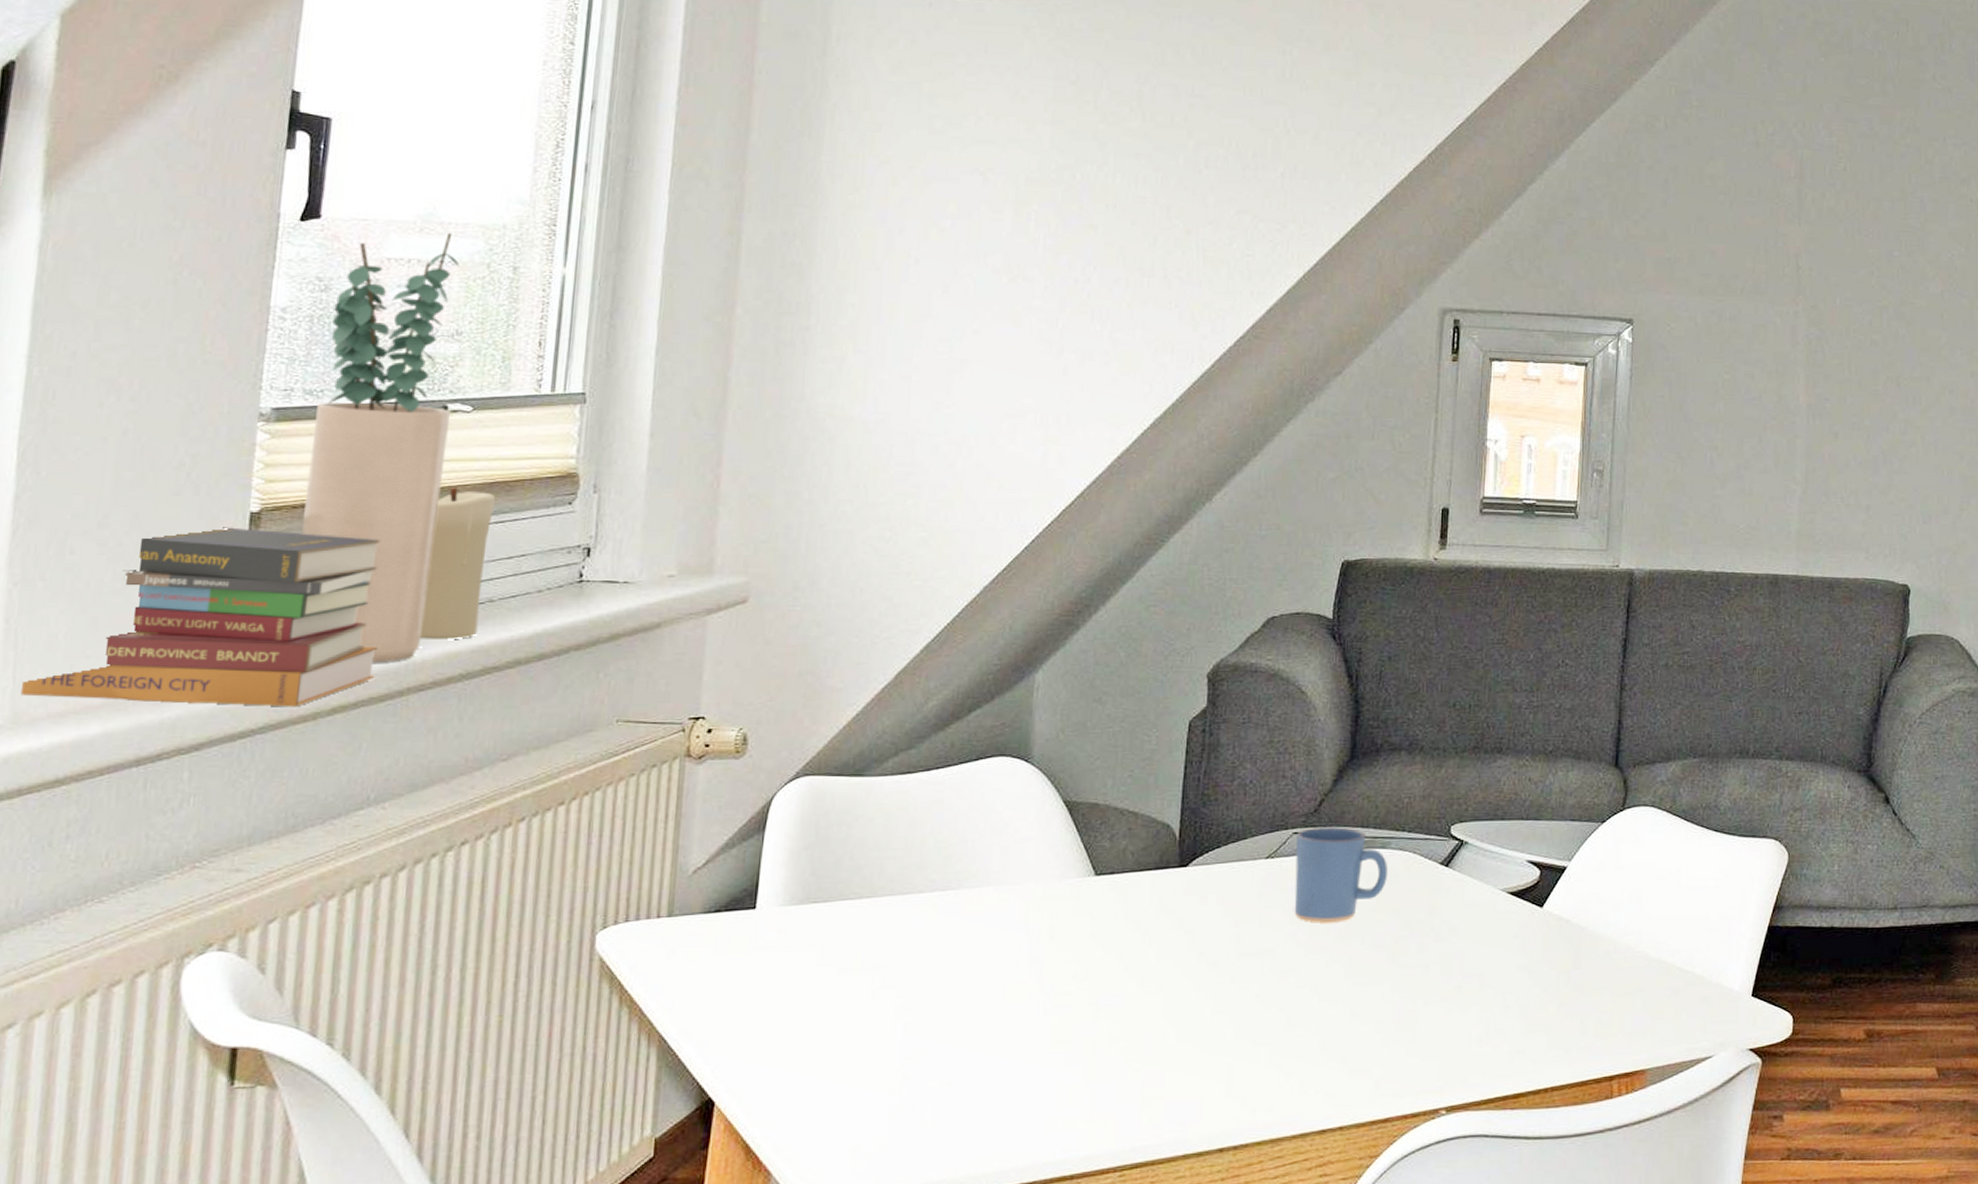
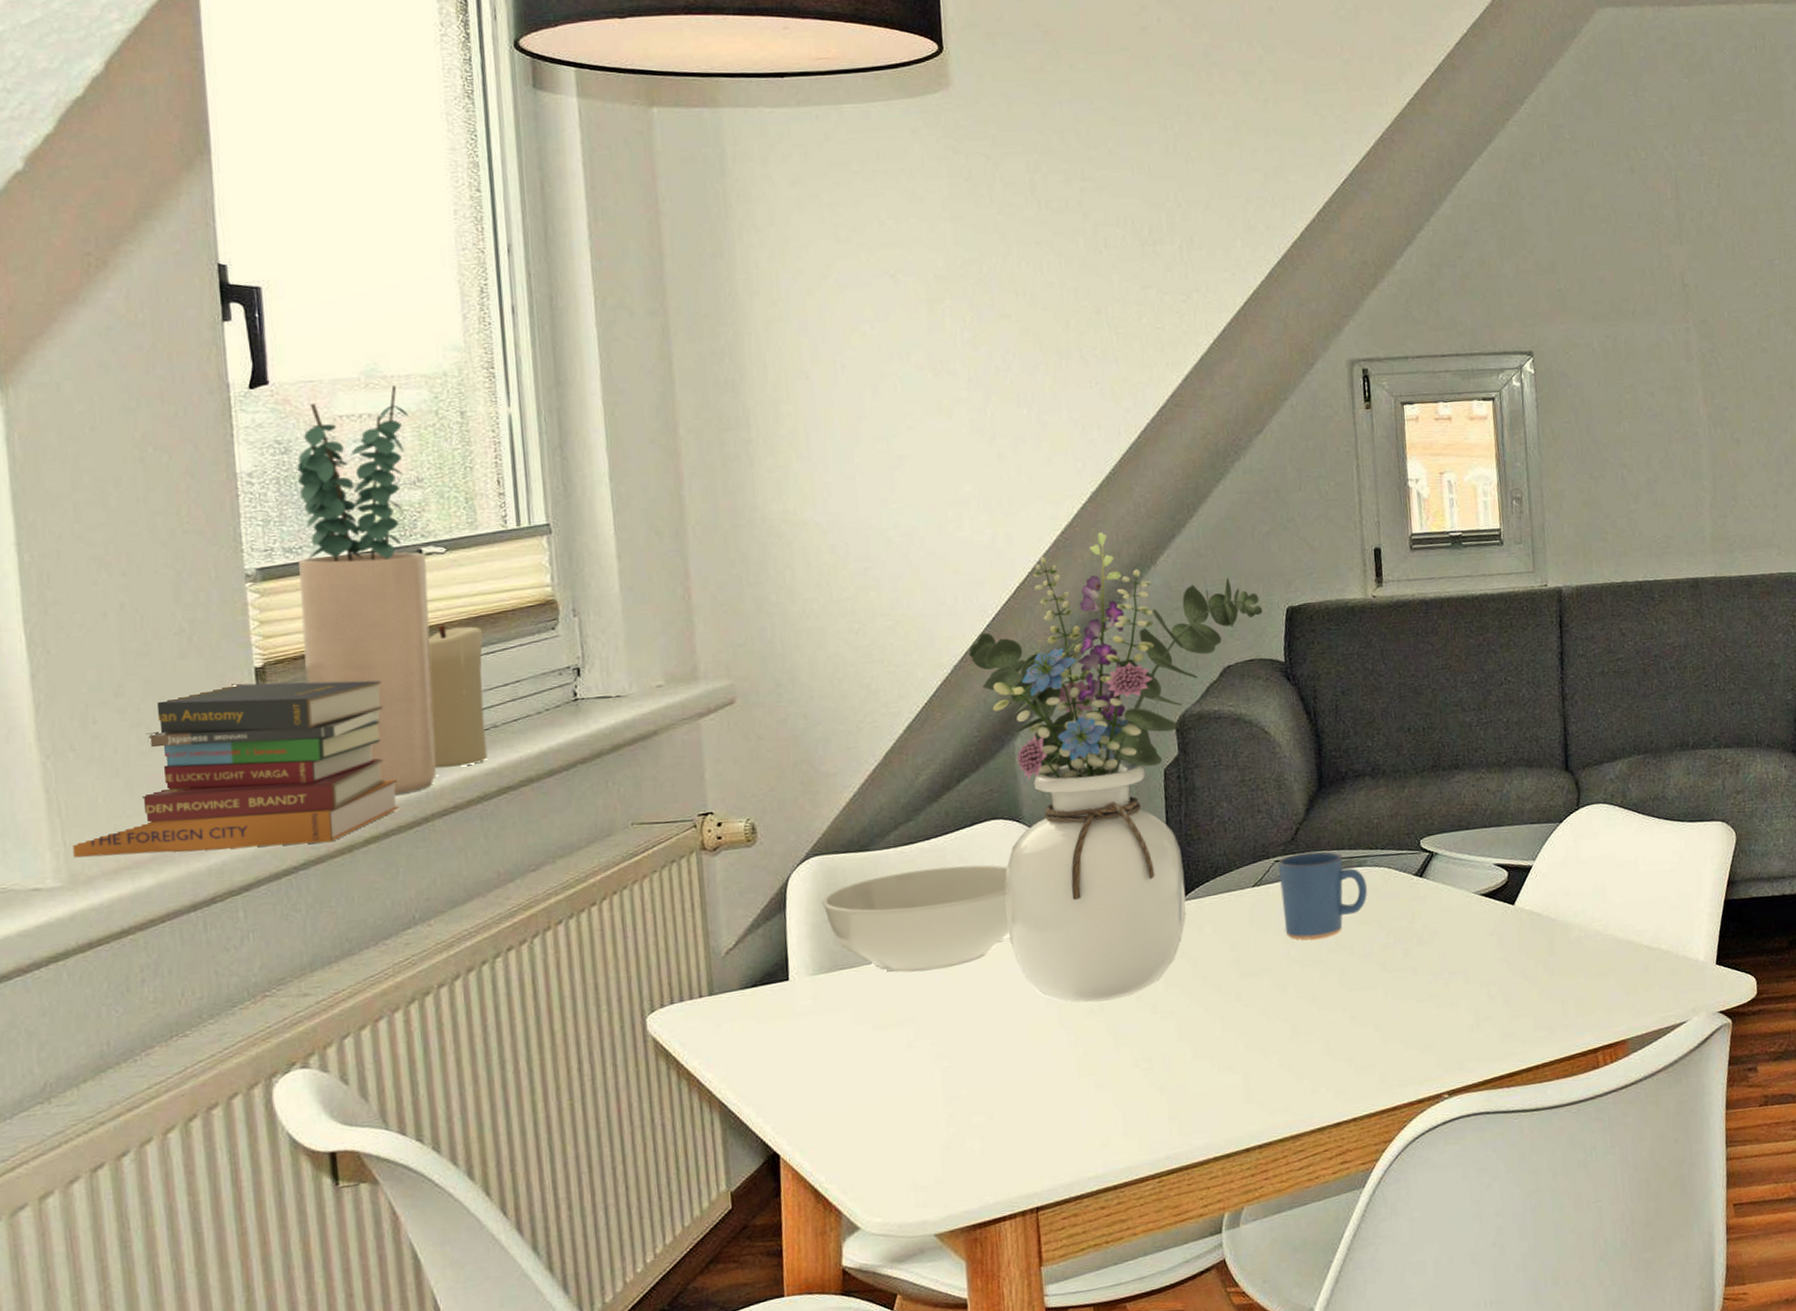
bowl: none [804,802,1008,914] -> present [822,865,1011,973]
bouquet: none [998,461,1317,968] -> present [969,531,1263,1004]

